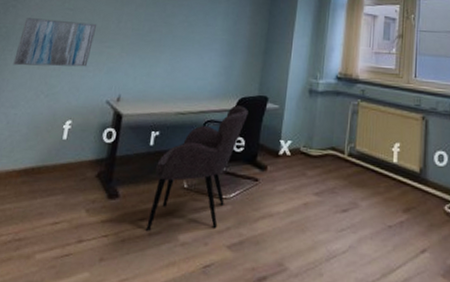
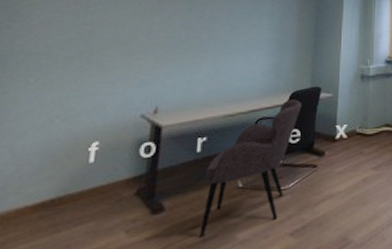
wall art: present [13,18,97,67] -> none [14,36,123,92]

